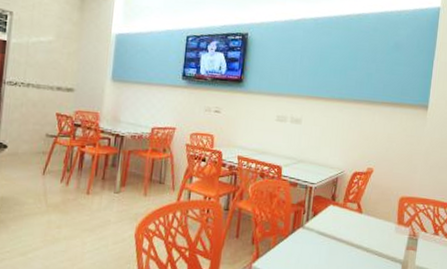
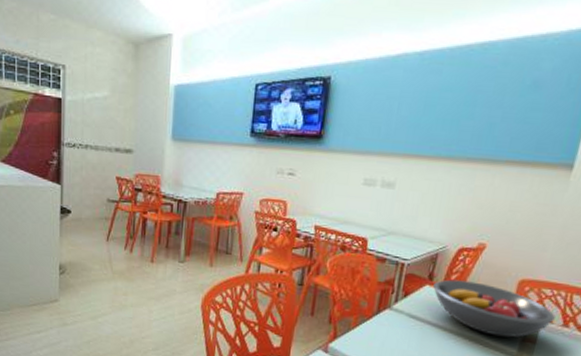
fruit bowl: none [336,199,428,247] -> present [433,279,556,338]

